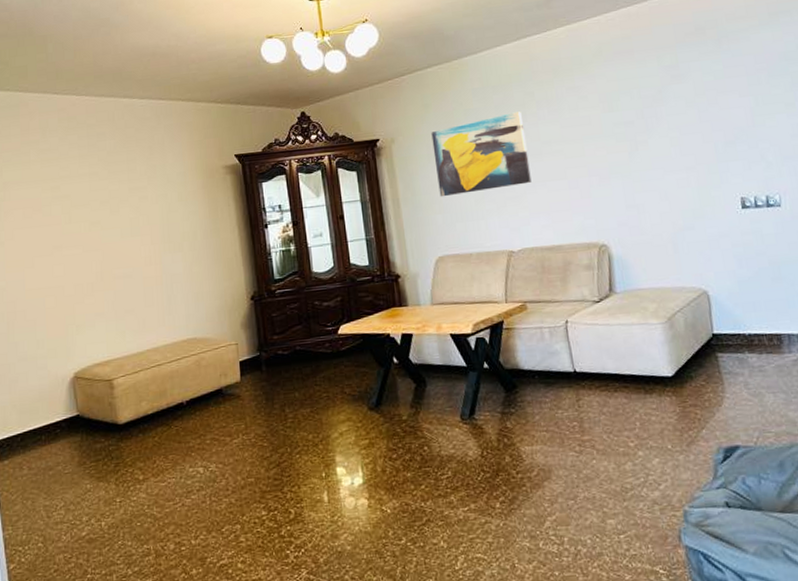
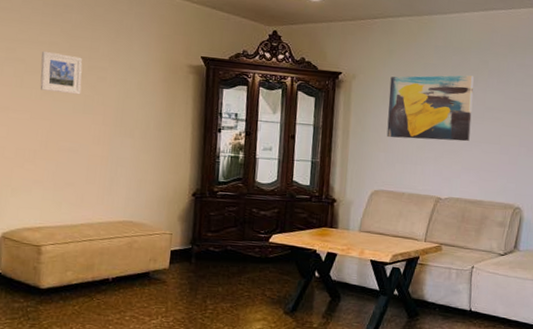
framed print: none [84,181,126,222] -> present [40,50,83,95]

